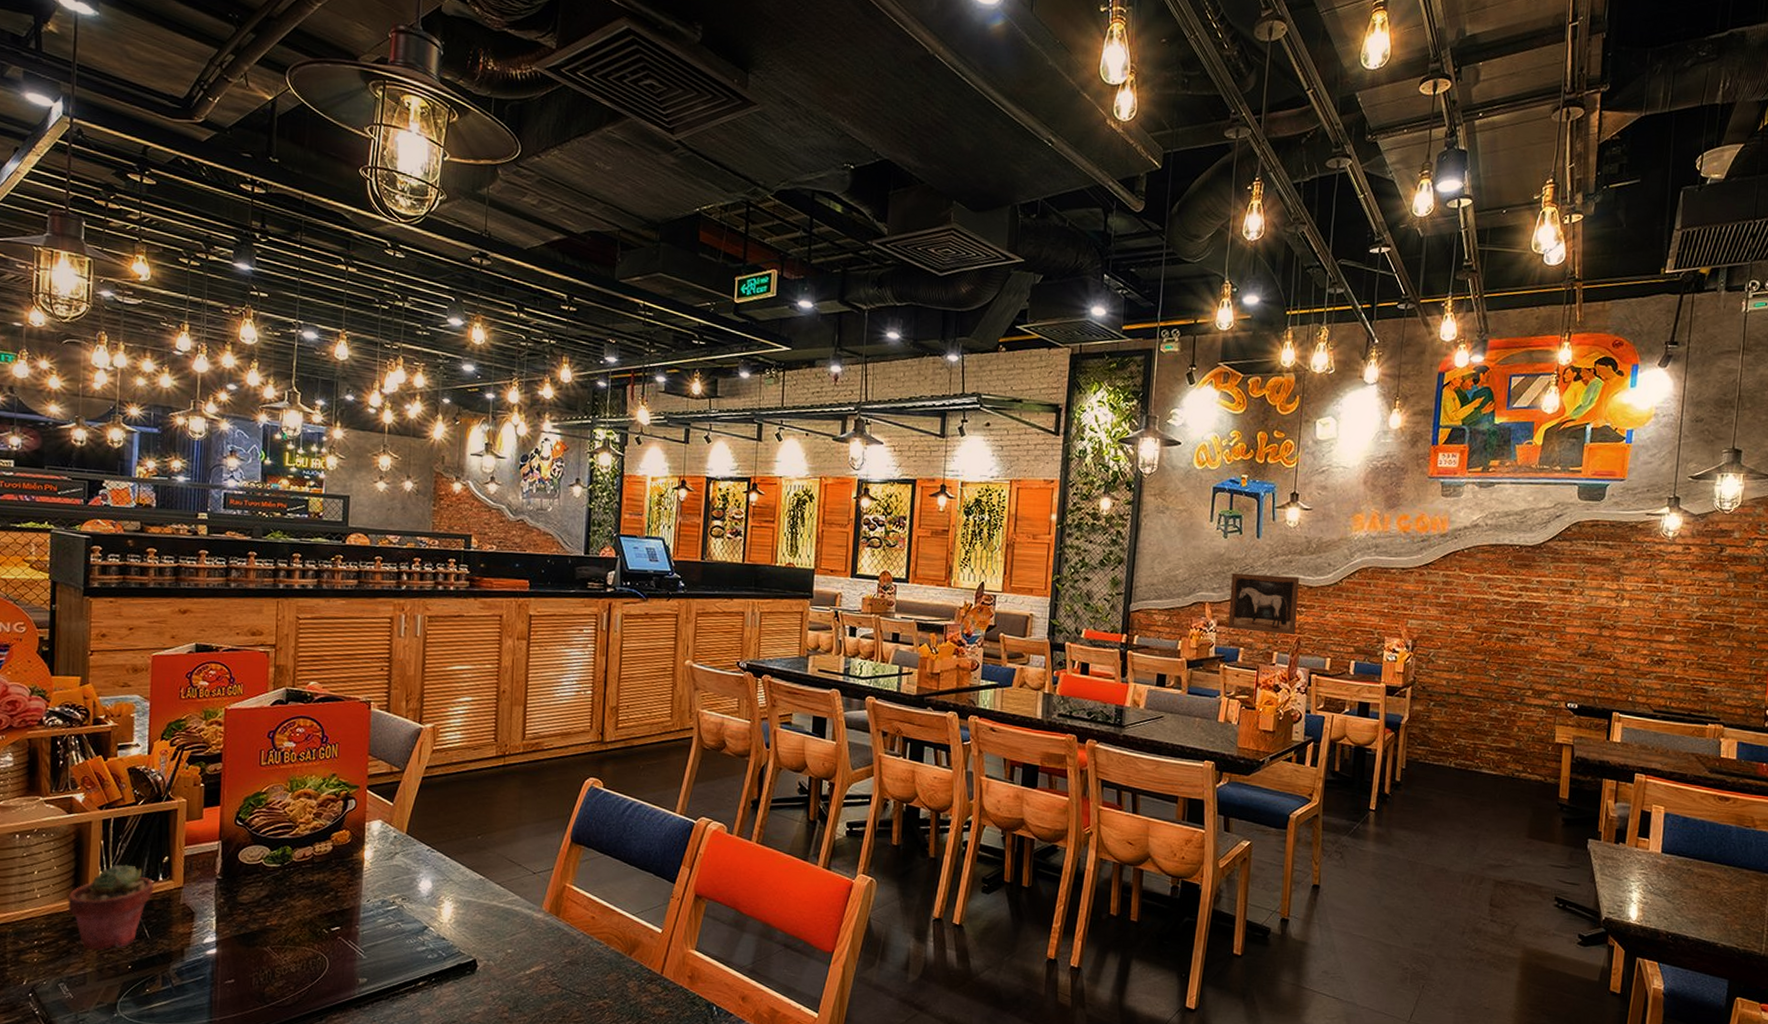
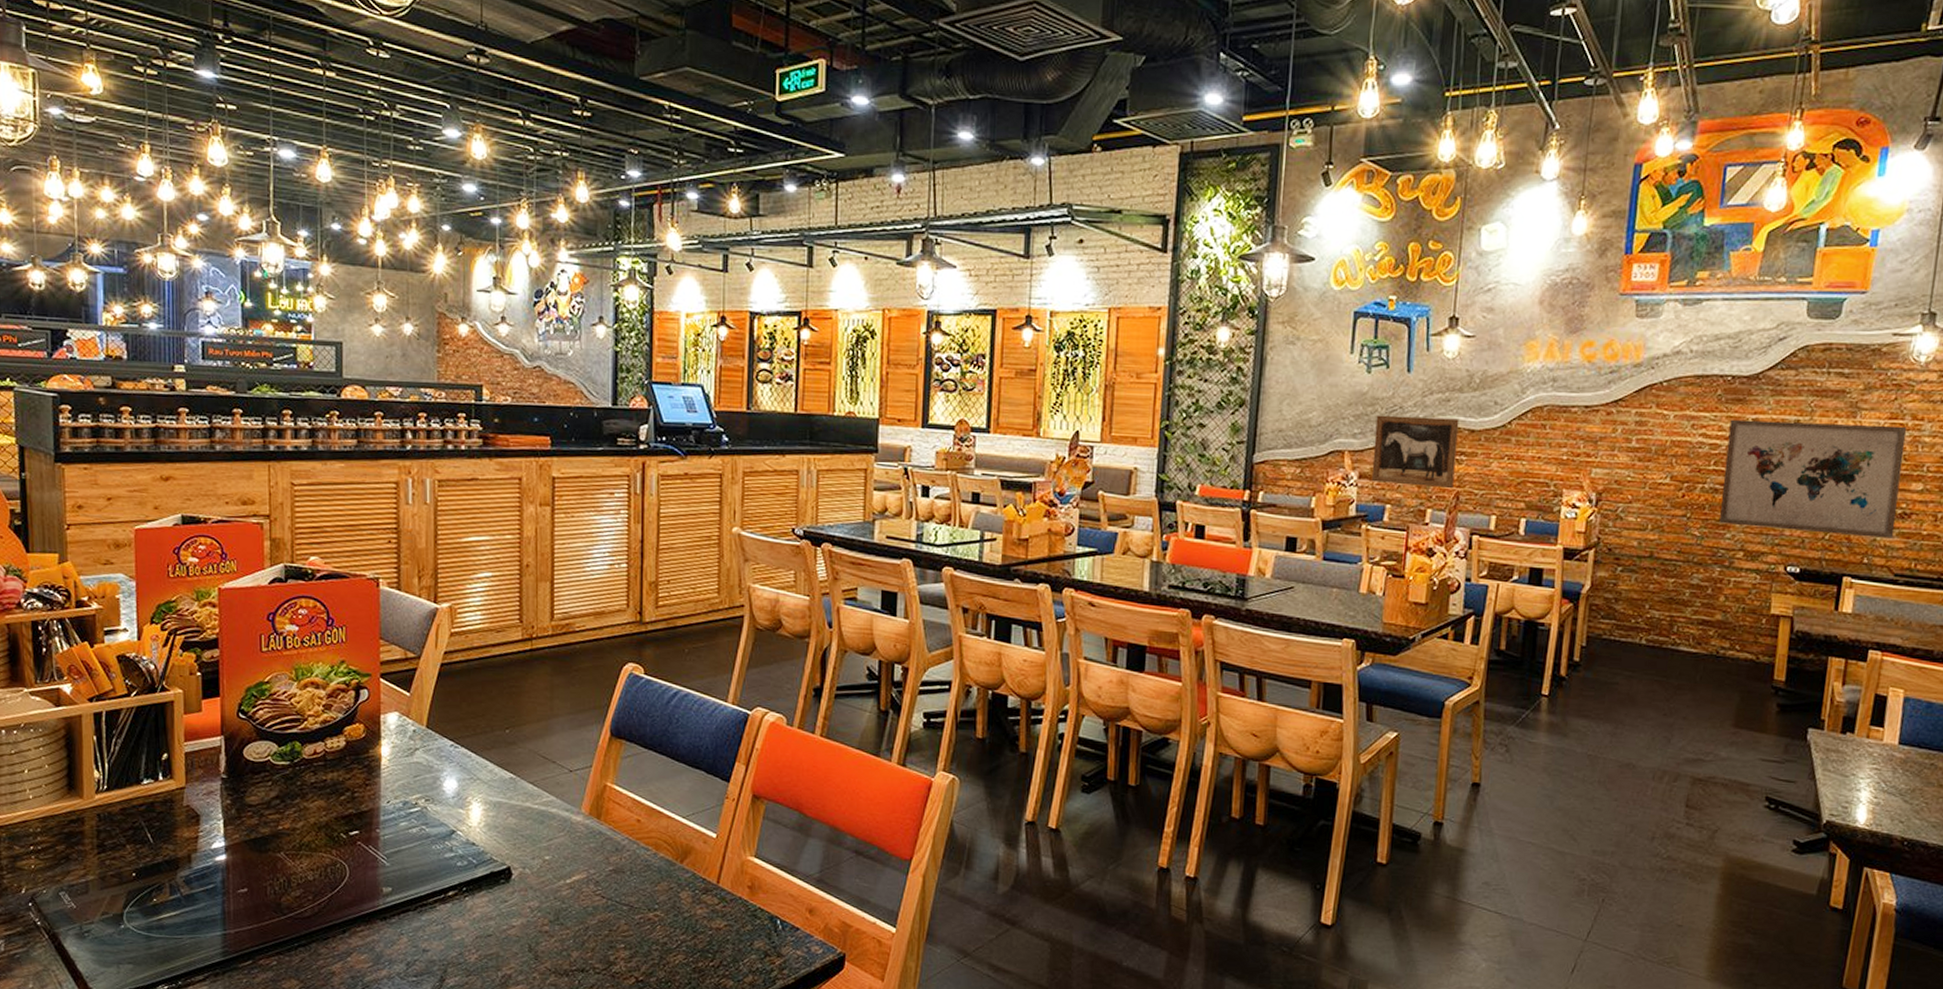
potted succulent: present [68,864,154,950] -> none [62,762,154,856]
wall art: none [1512,581,1660,681] -> present [1719,419,1906,538]

